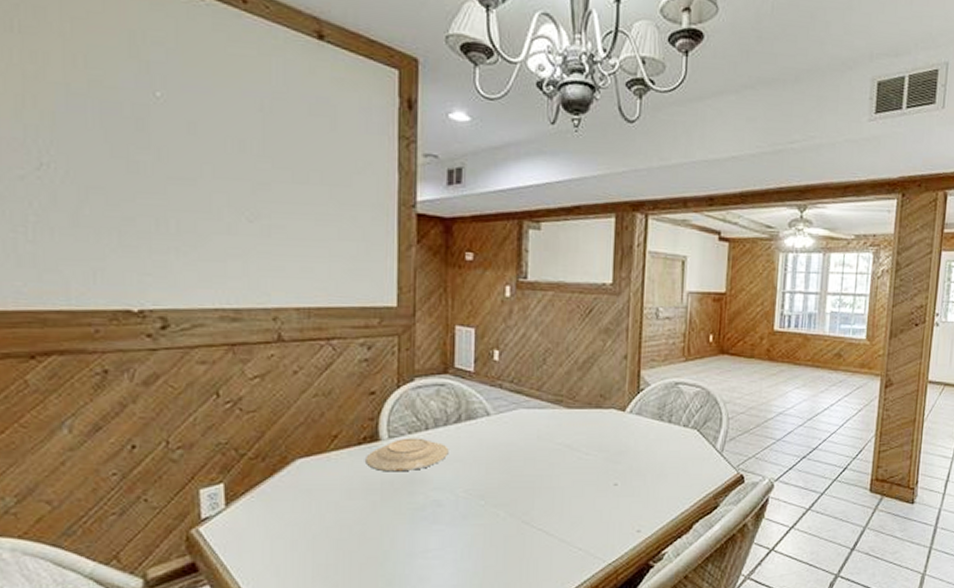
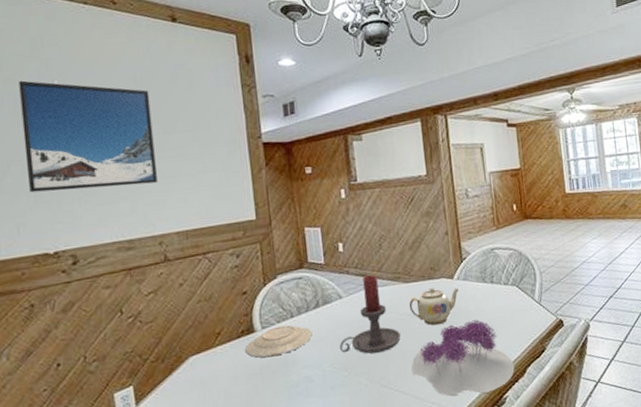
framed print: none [109,84,279,243] -> present [19,80,157,193]
candle holder: none [479,393,553,485] -> present [339,275,401,354]
flower: none [560,462,680,545] -> present [411,320,515,396]
teapot: none [568,419,631,462] -> present [409,287,460,326]

